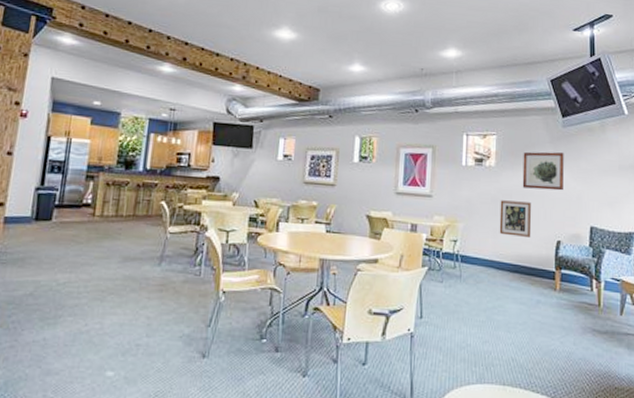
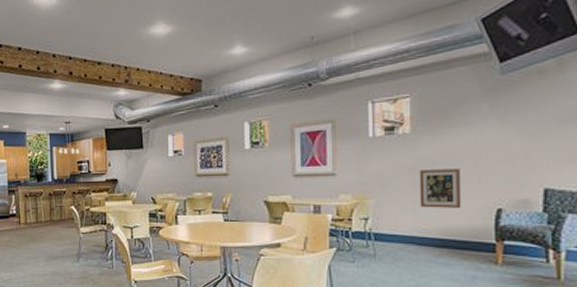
wall art: present [522,151,564,191] -> none [447,106,504,153]

